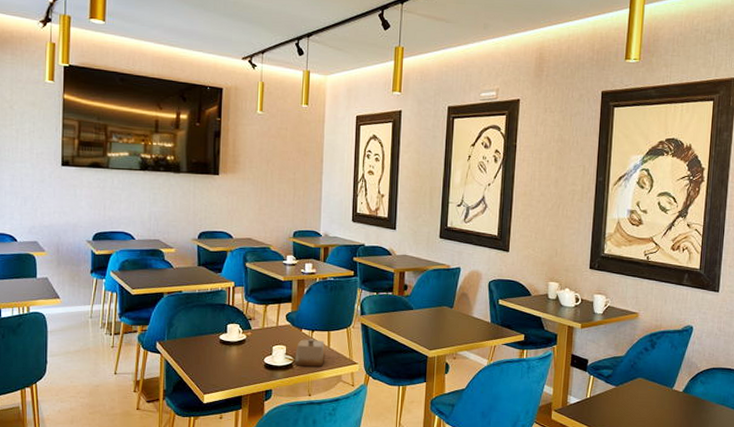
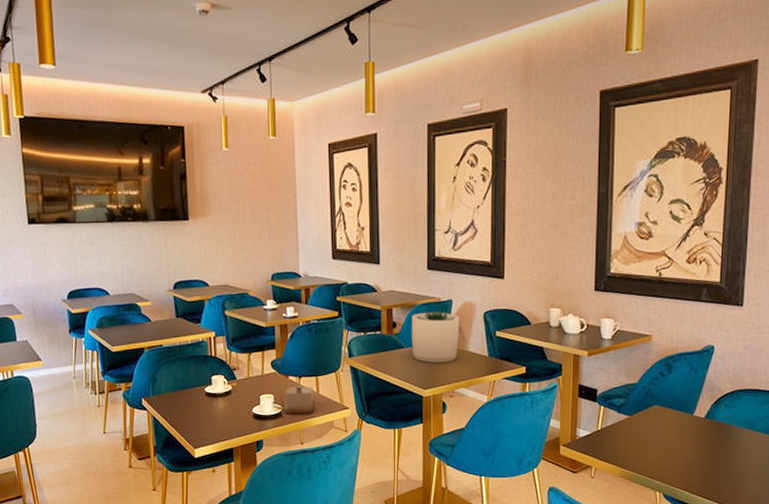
planter: none [420,277,467,326] -> present [411,310,460,363]

